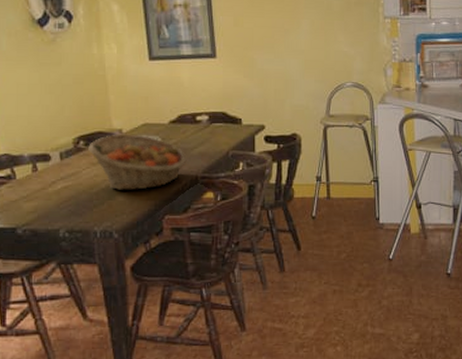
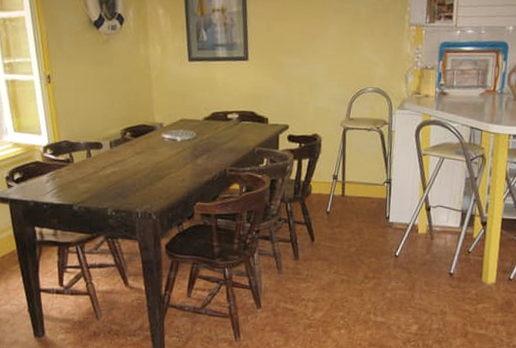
fruit basket: present [88,134,187,190] -> none [134,127,218,179]

